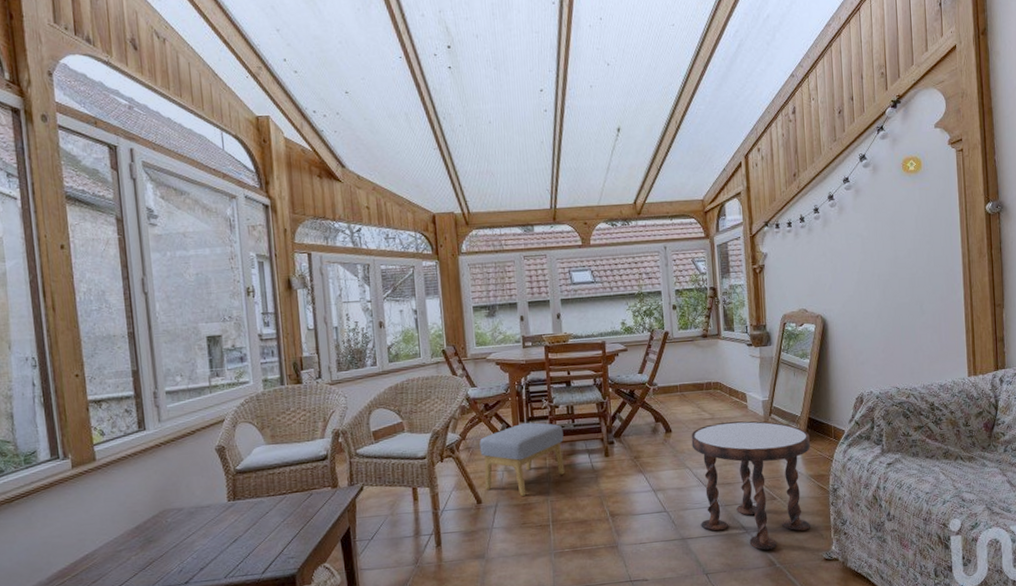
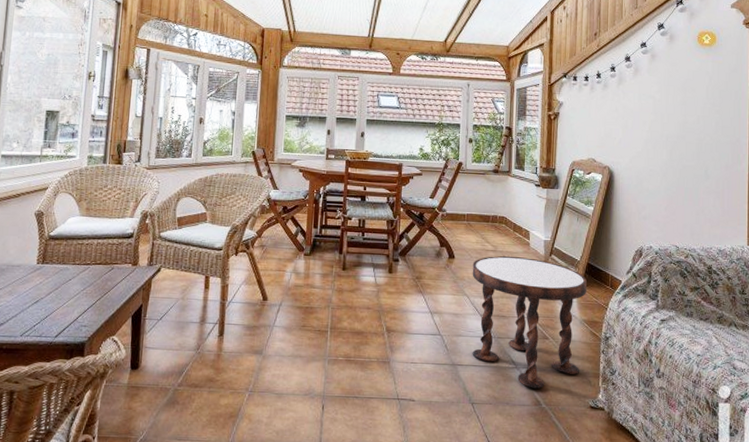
footstool: present [479,422,565,496] -> none [272,229,353,299]

